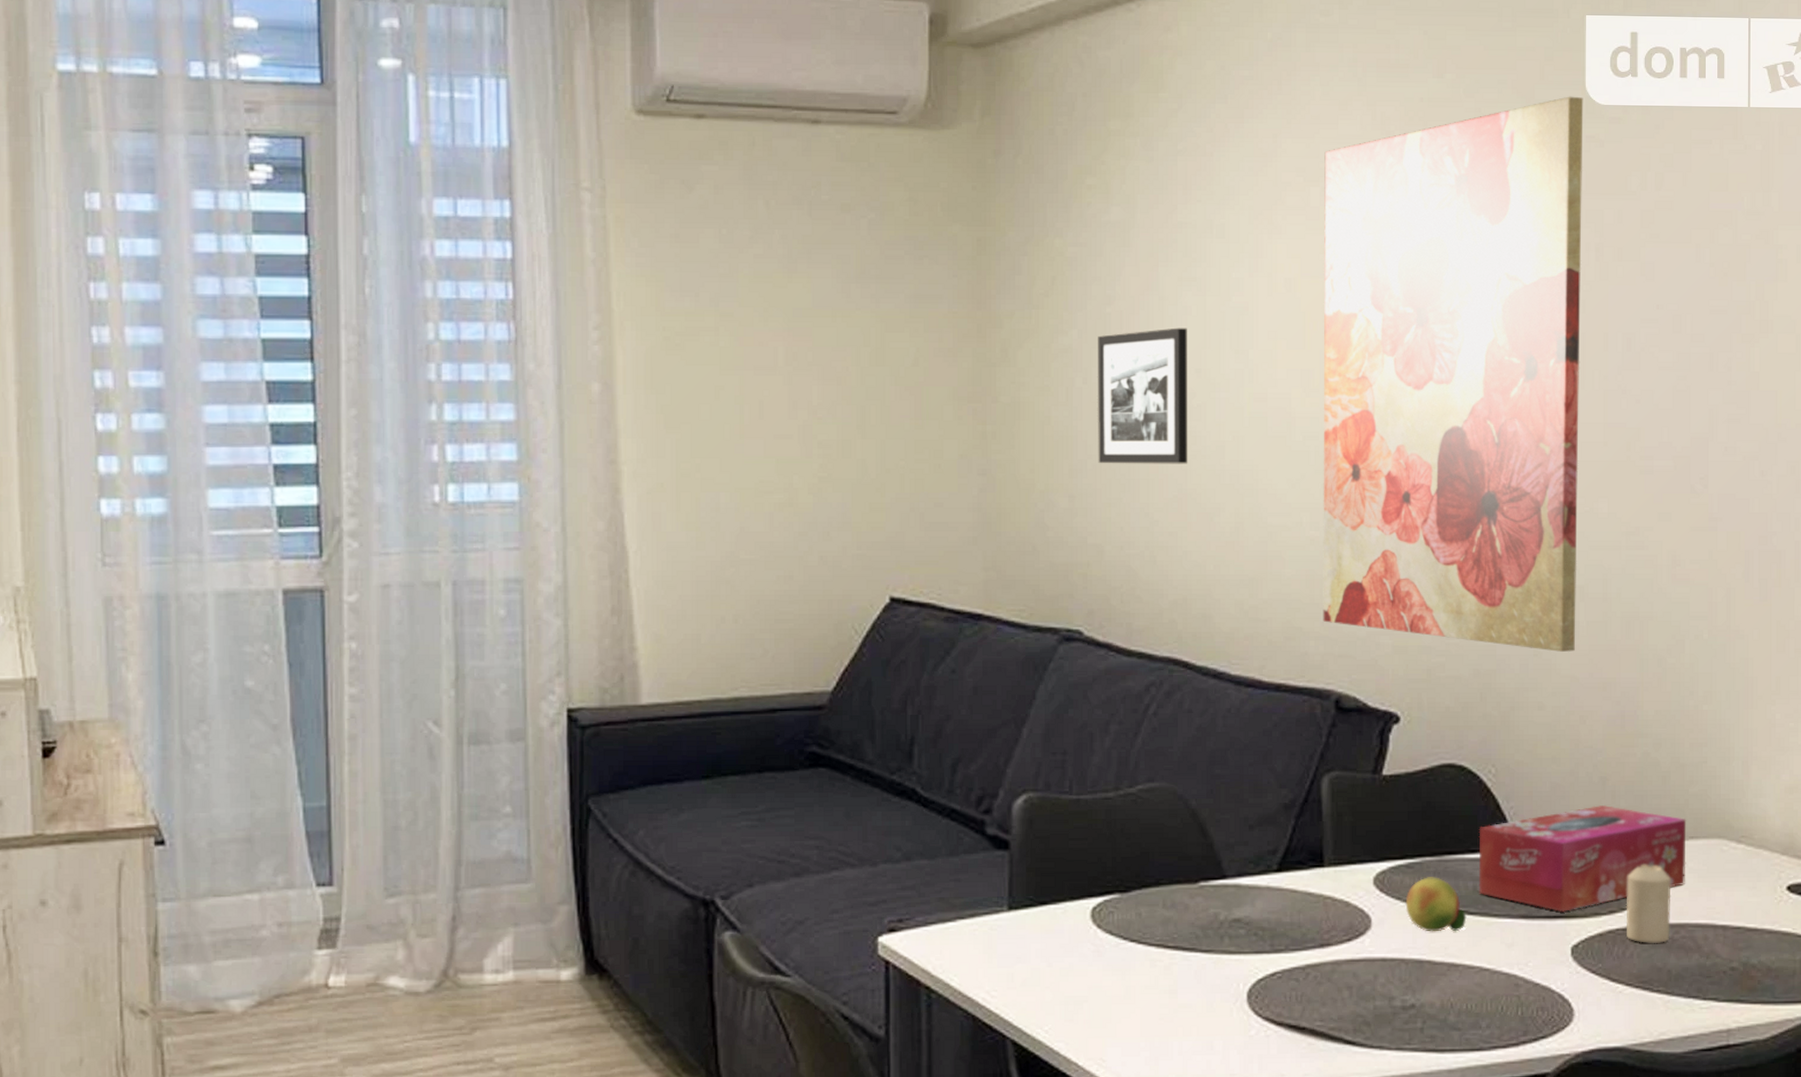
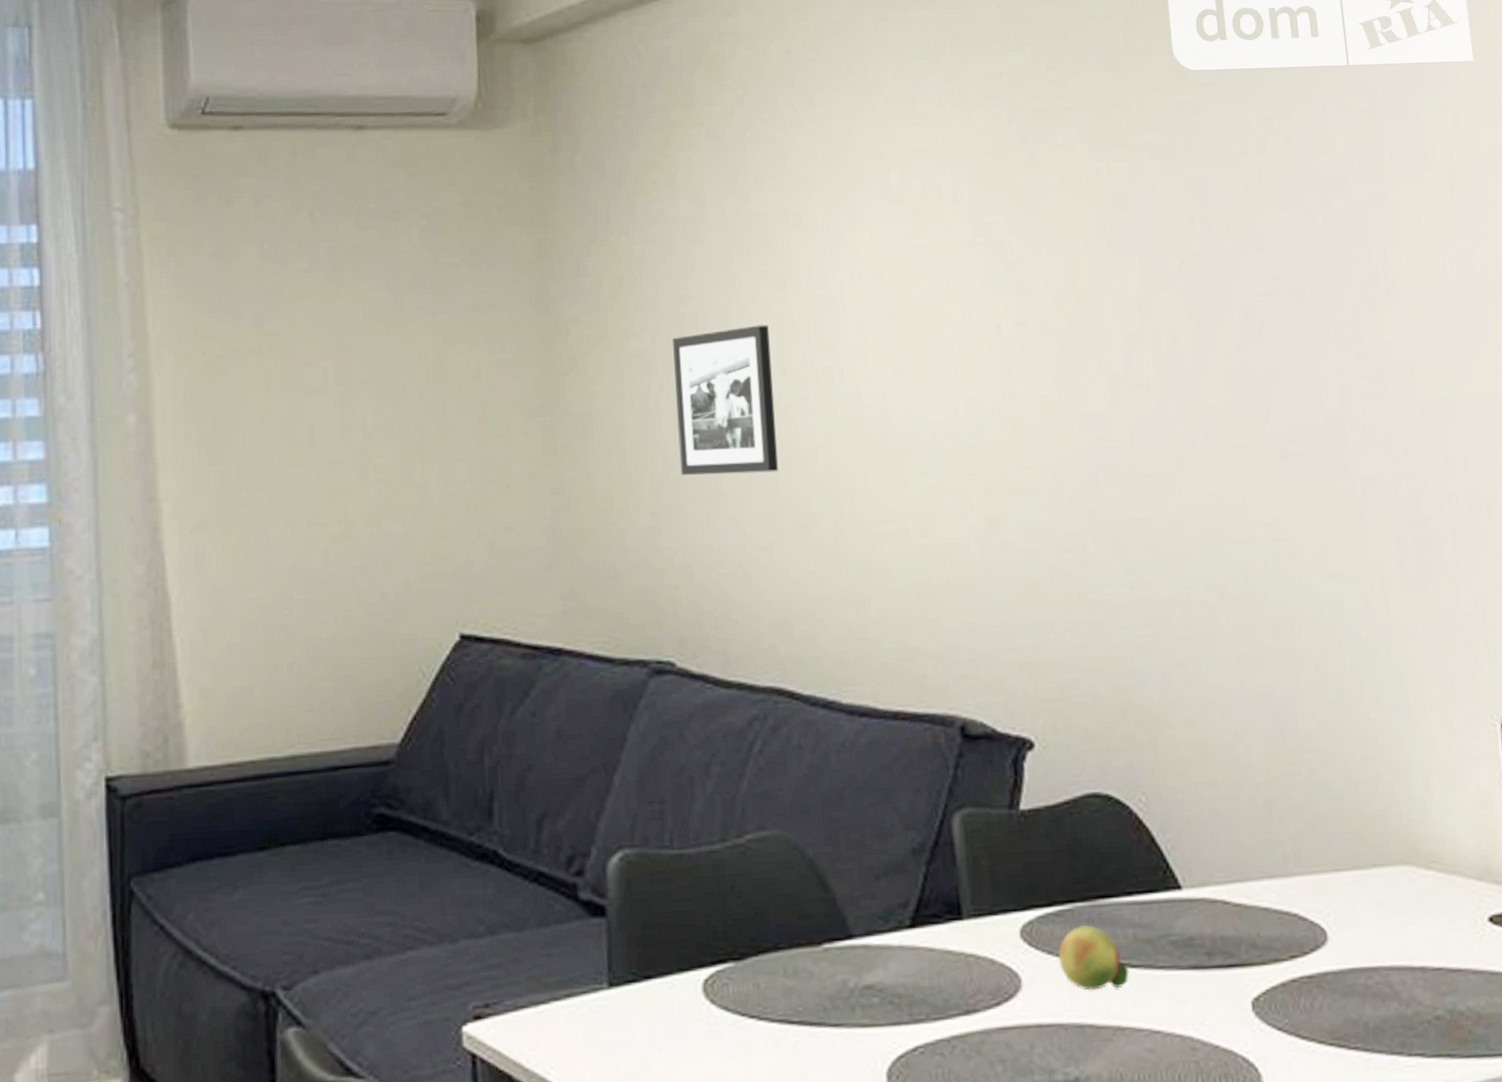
wall art: present [1323,96,1584,652] -> none [902,62,1222,660]
tissue box: present [1478,805,1687,912] -> none [1133,833,1373,959]
candle: present [1626,864,1671,943] -> none [1306,899,1362,992]

